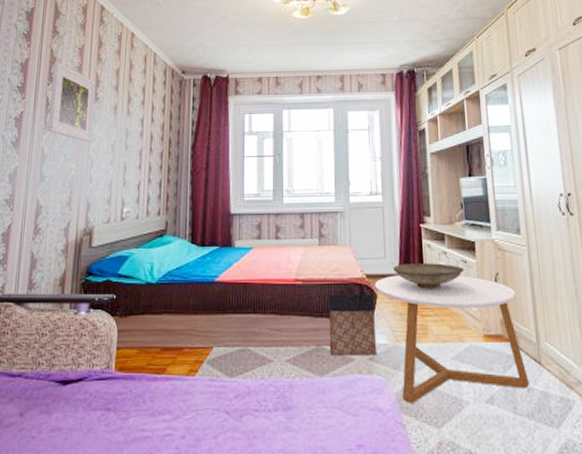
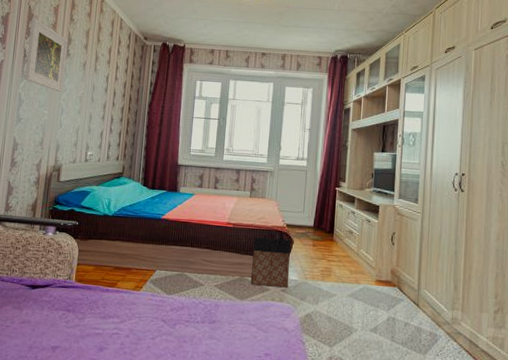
coffee table: present [374,275,530,403] -> none [292,226,408,327]
decorative bowl: present [393,263,465,289] -> none [309,218,368,241]

